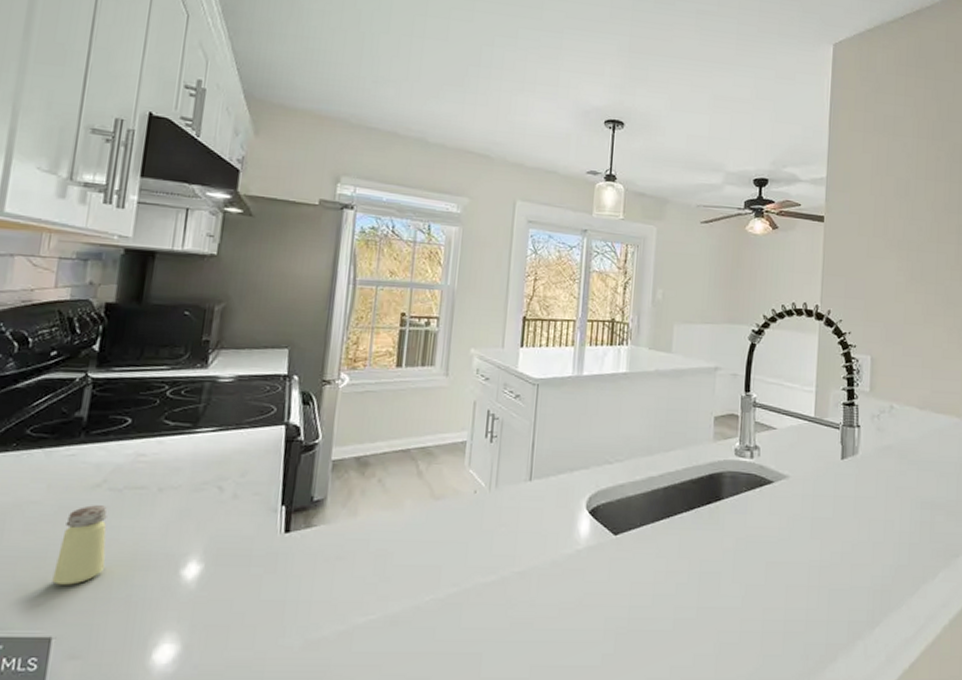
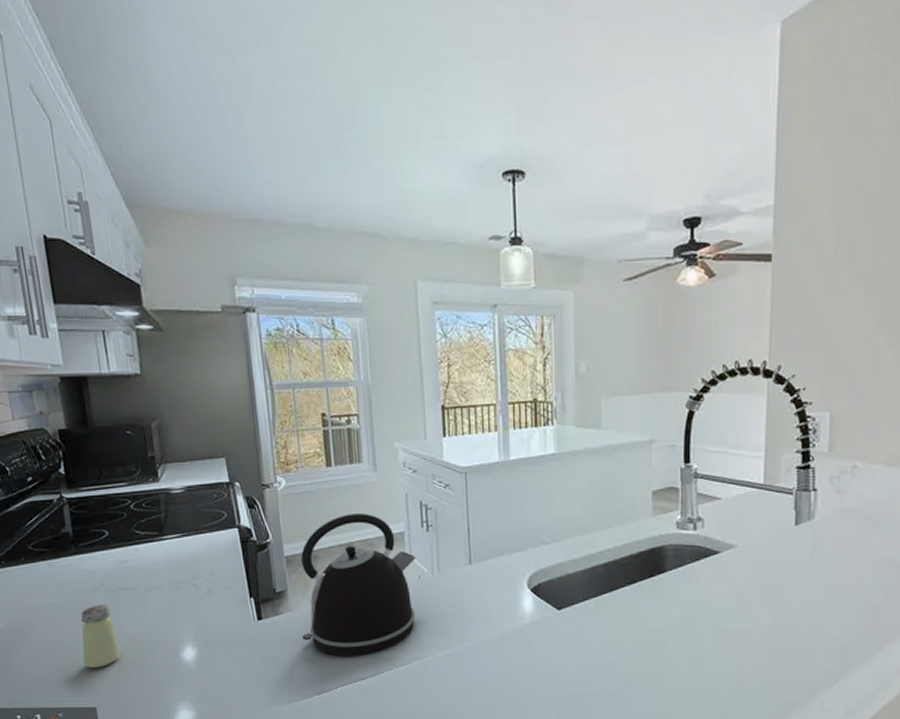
kettle: none [332,417,475,581] -> present [300,512,416,657]

